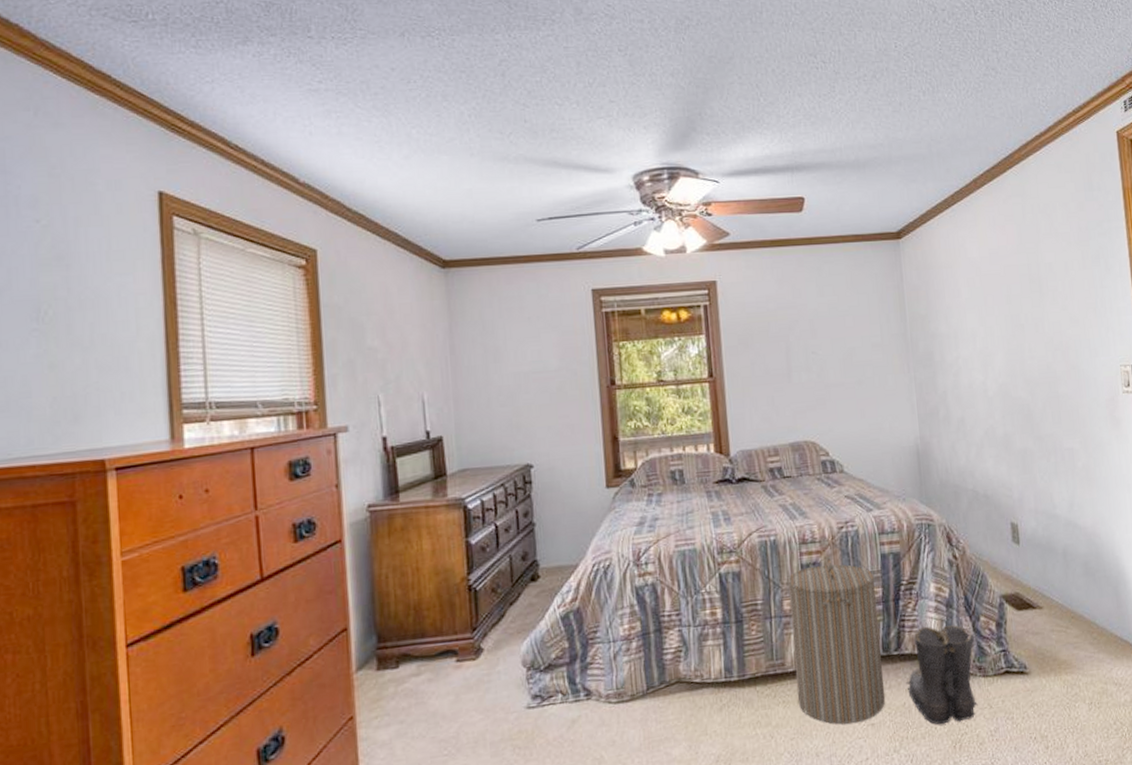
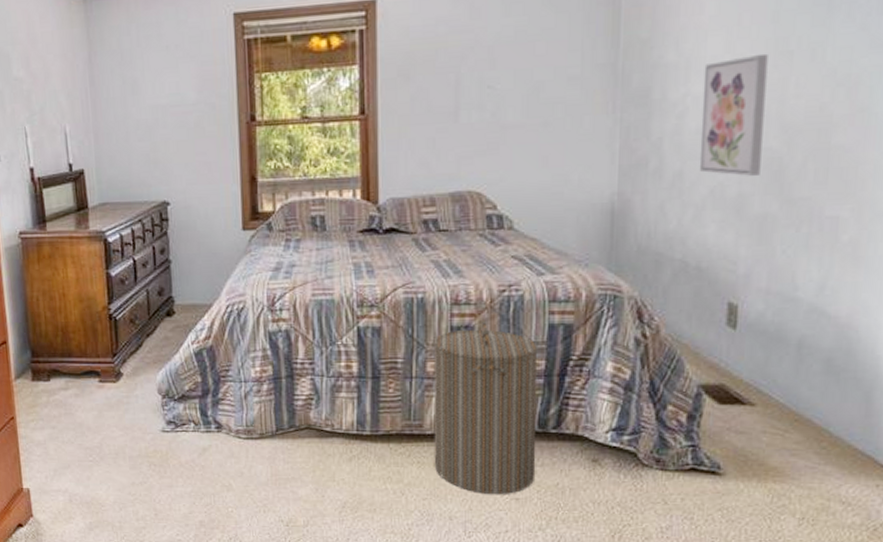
boots: present [906,625,978,725] -> none [562,407,656,512]
wall art: none [967,326,1017,420] -> present [699,53,768,176]

